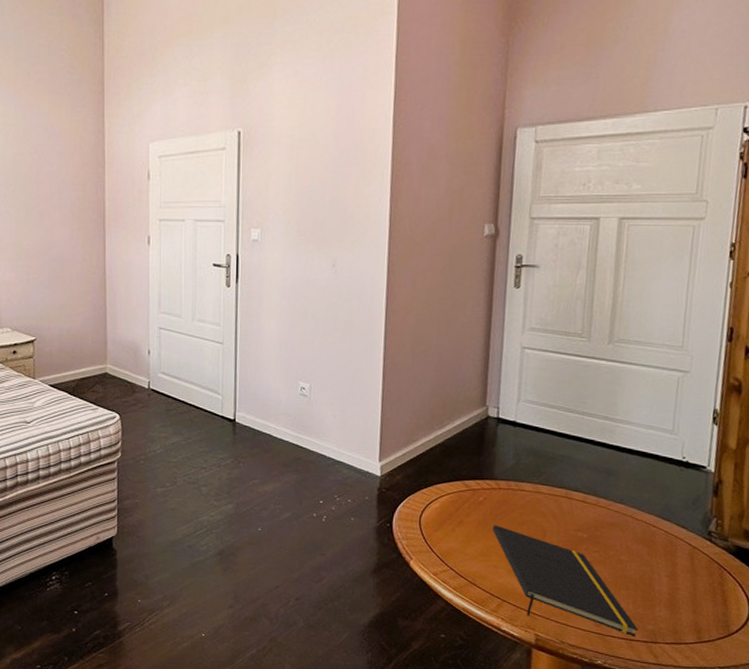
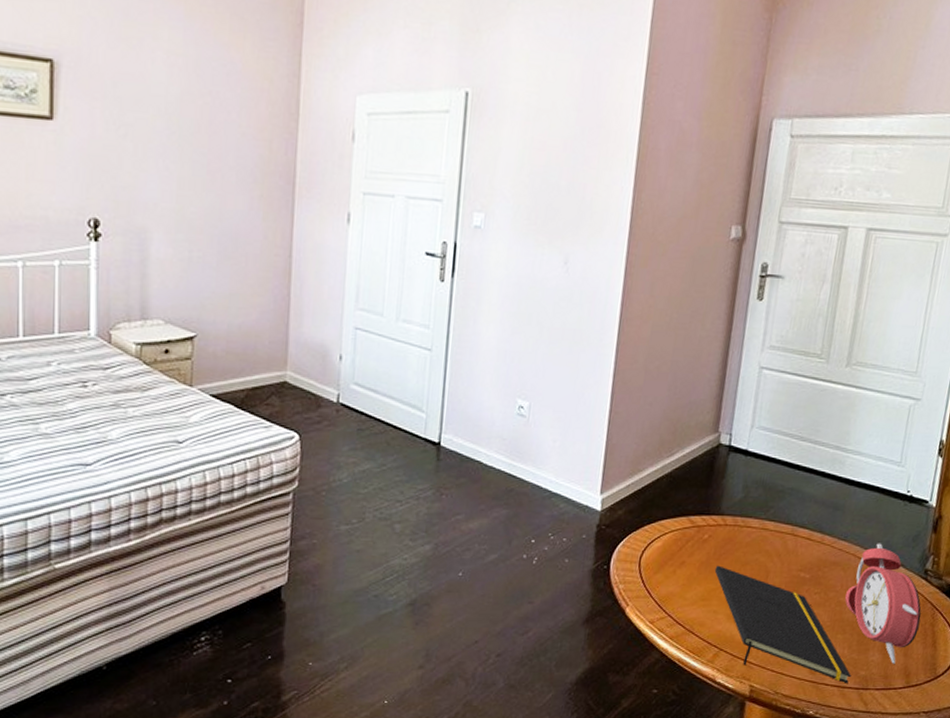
alarm clock: none [625,506,708,620] -> present [845,543,922,664]

